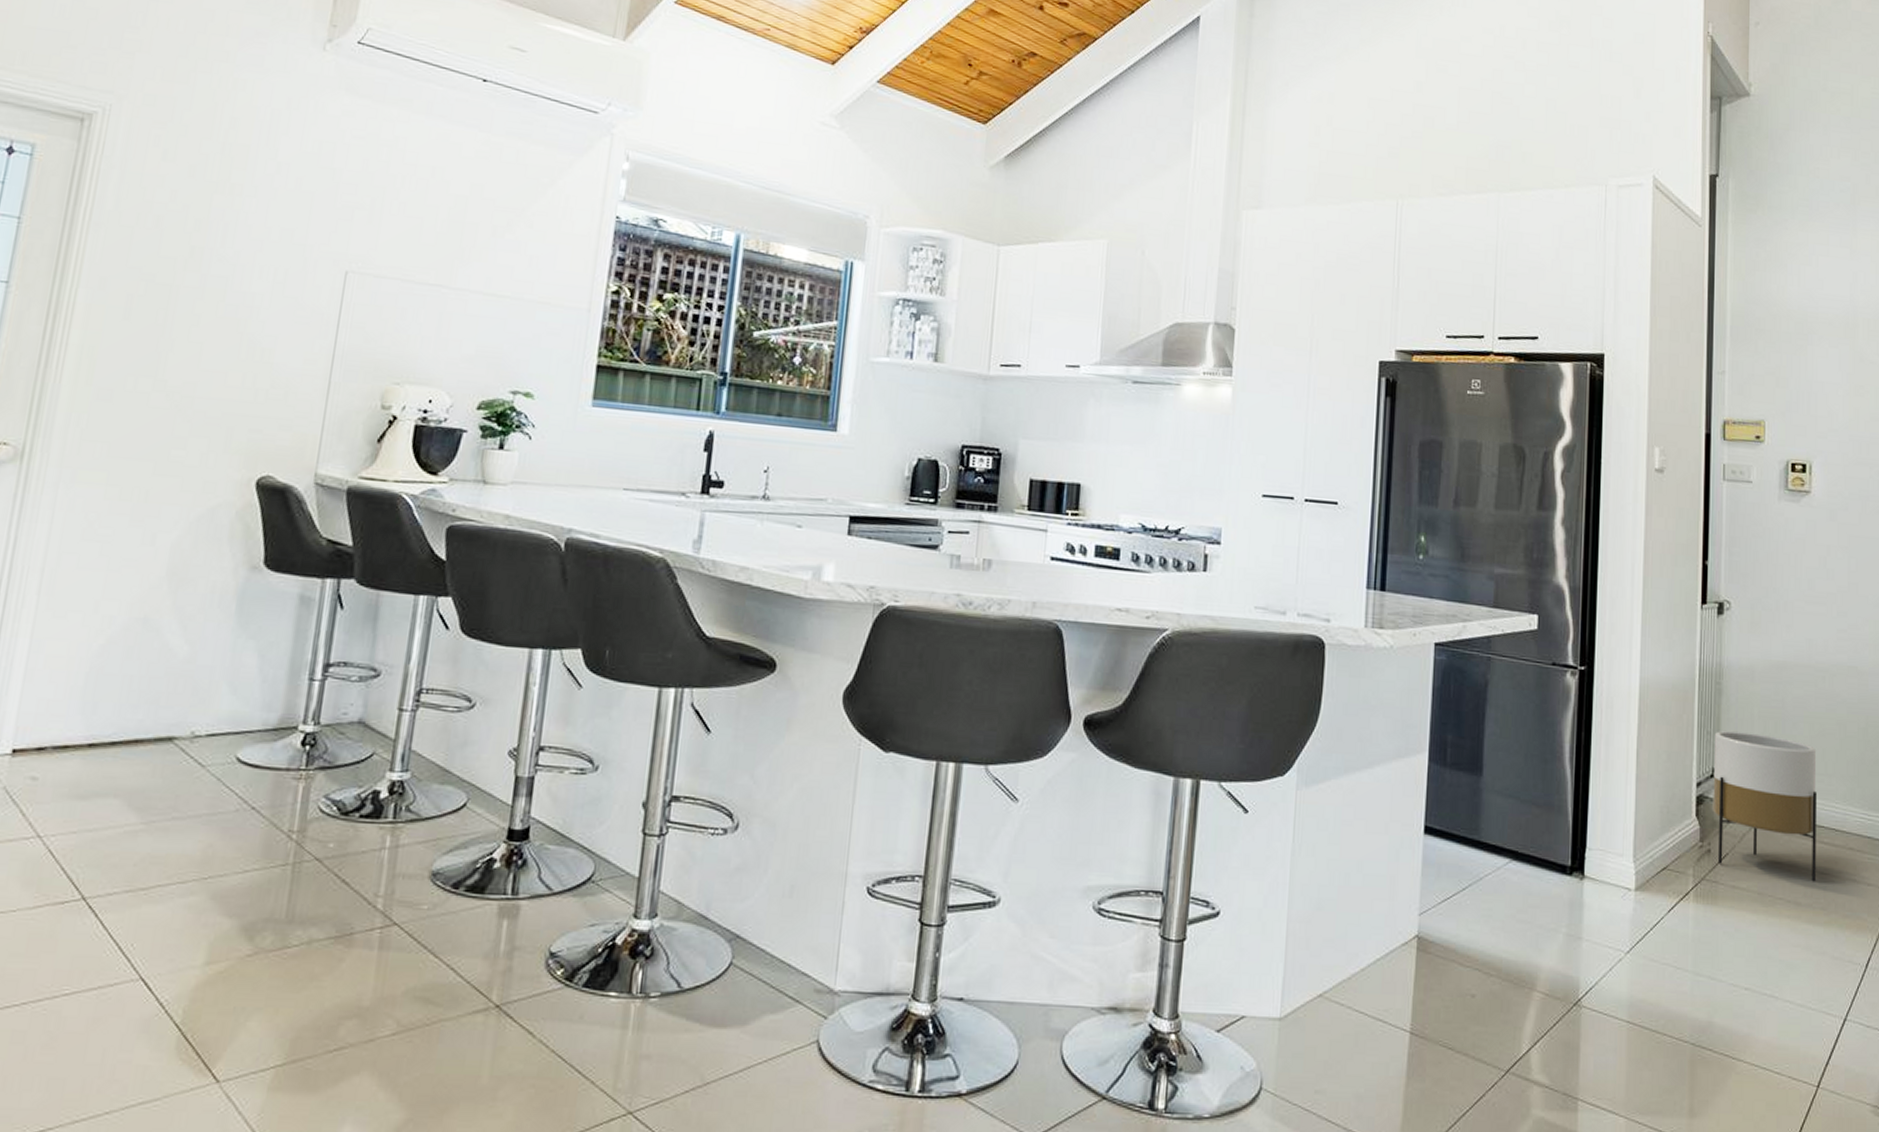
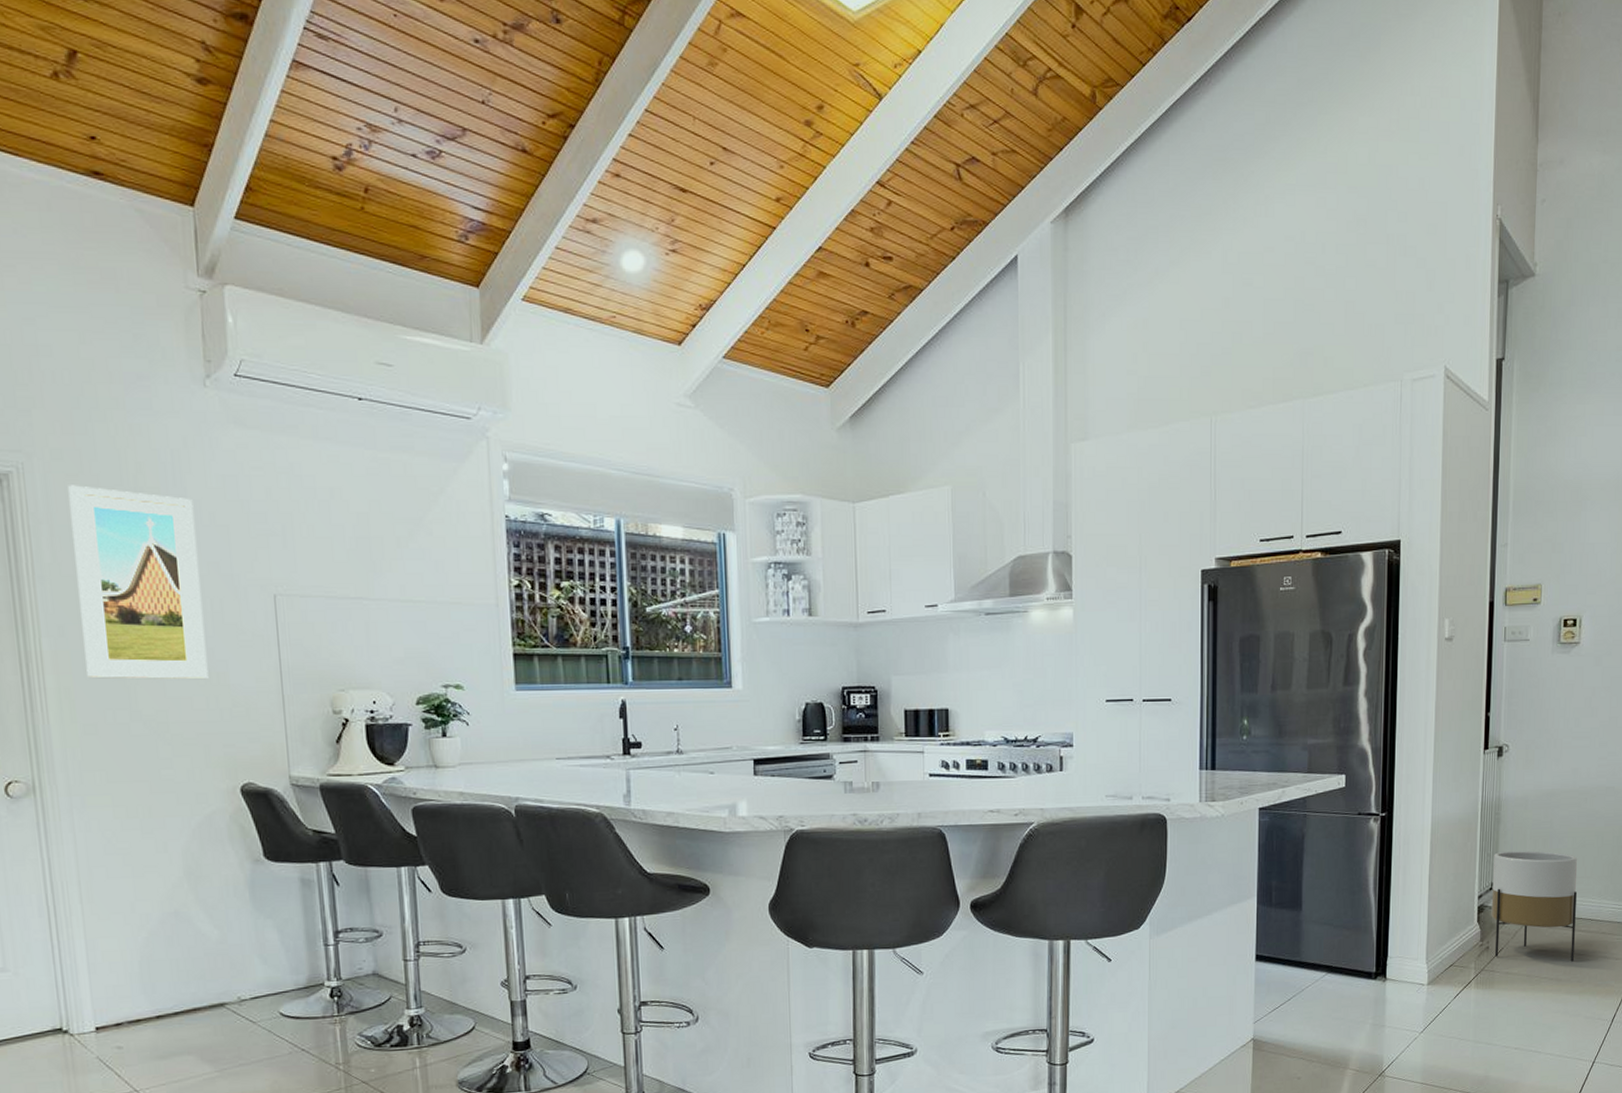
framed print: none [118,132,282,355] -> present [68,485,209,680]

